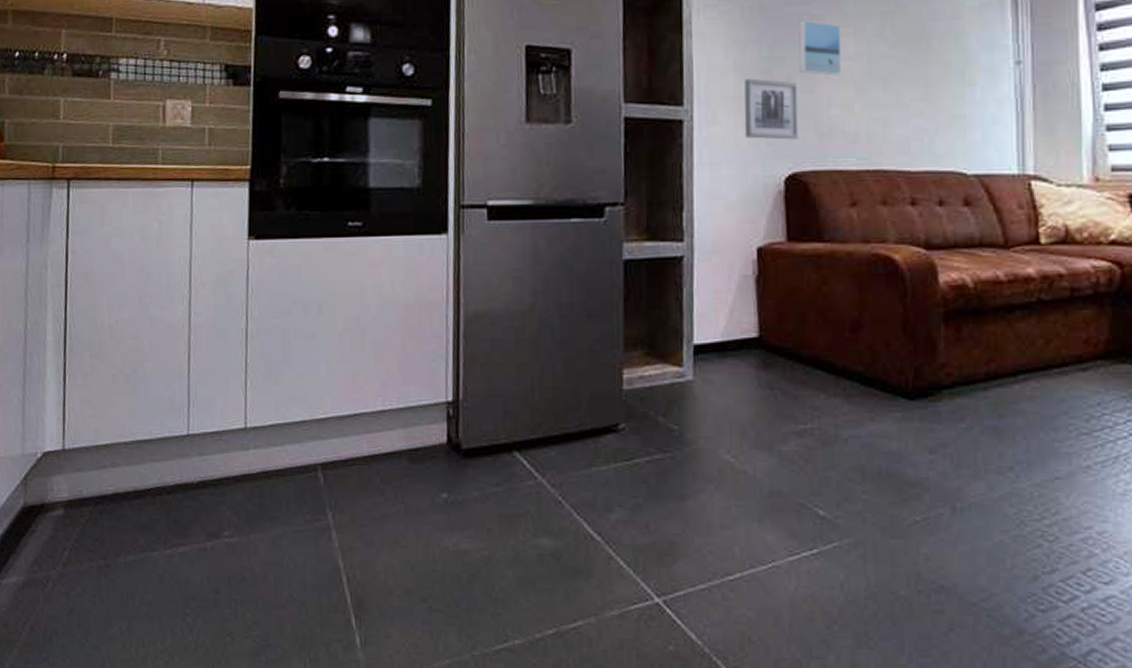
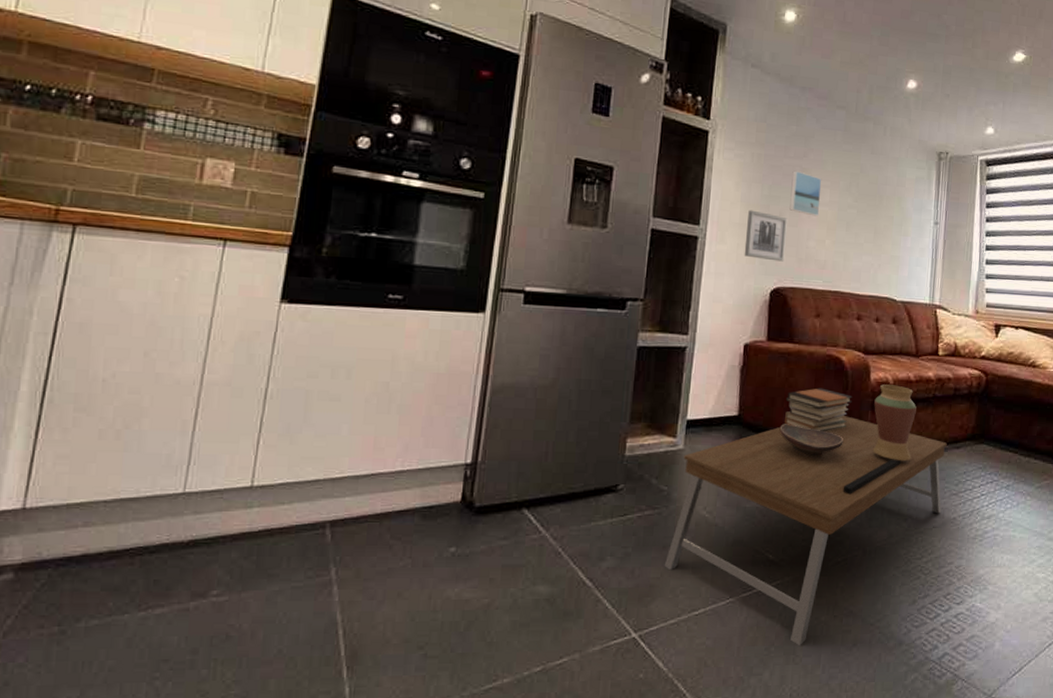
coffee table: none [684,332,1067,625] -> present [664,416,947,645]
decorative bowl: none [816,345,909,386] -> present [779,424,844,457]
book stack: none [820,297,915,353] -> present [785,388,853,431]
vase: none [948,288,1013,389] -> present [873,384,917,460]

